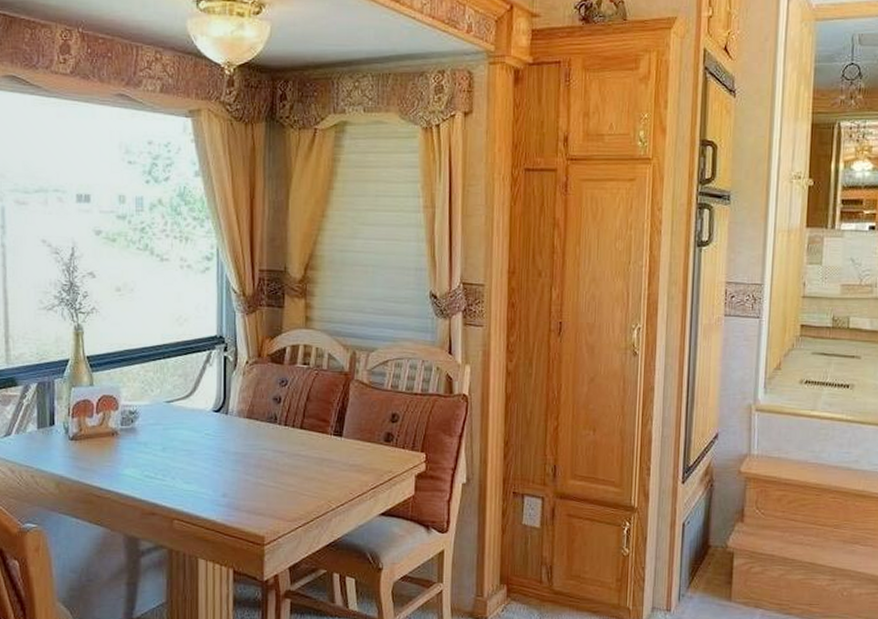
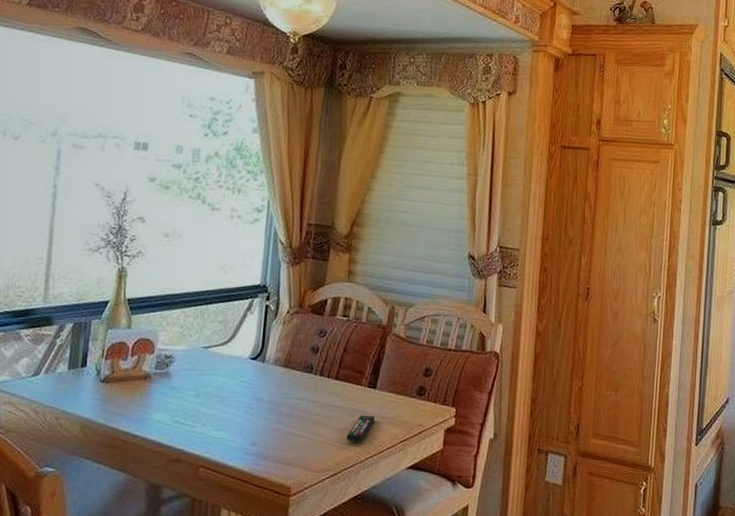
remote control: none [315,463,344,490] -> present [346,415,376,442]

